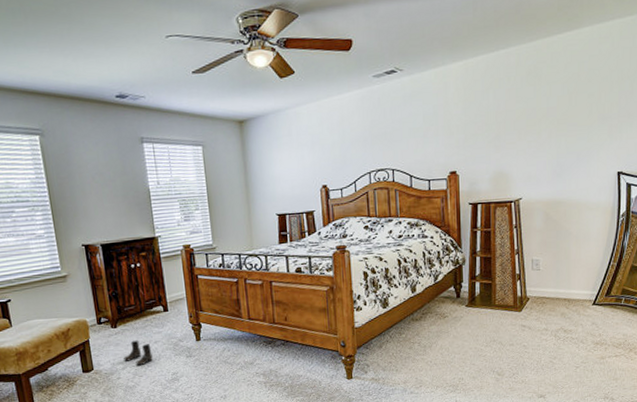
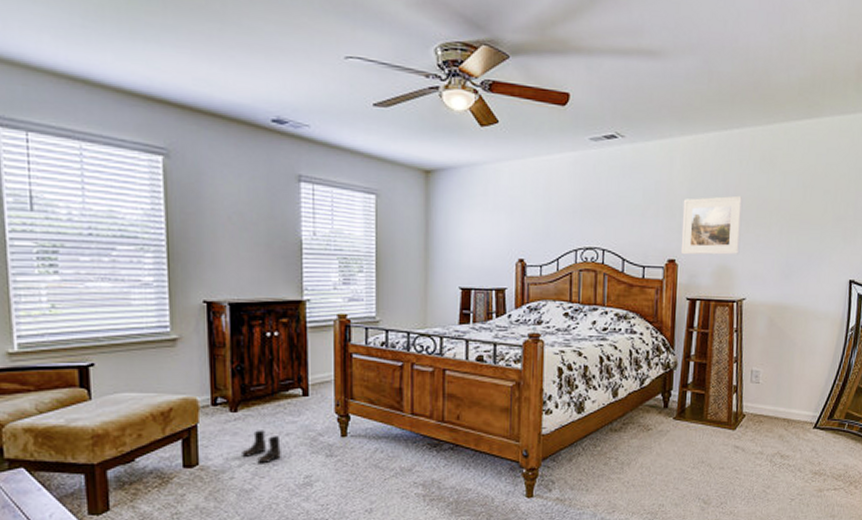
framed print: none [459,108,514,167] -> present [680,195,742,255]

